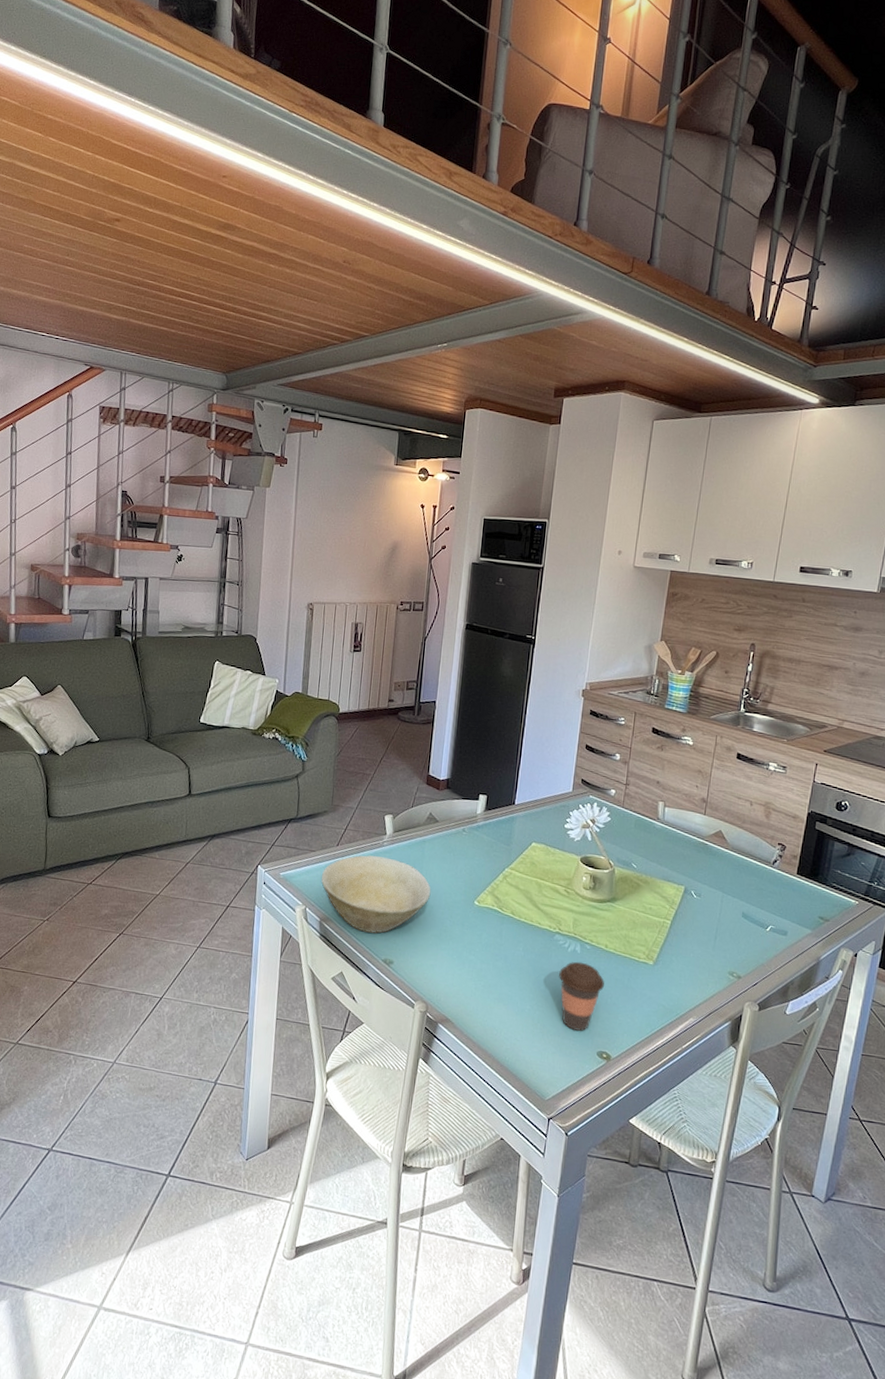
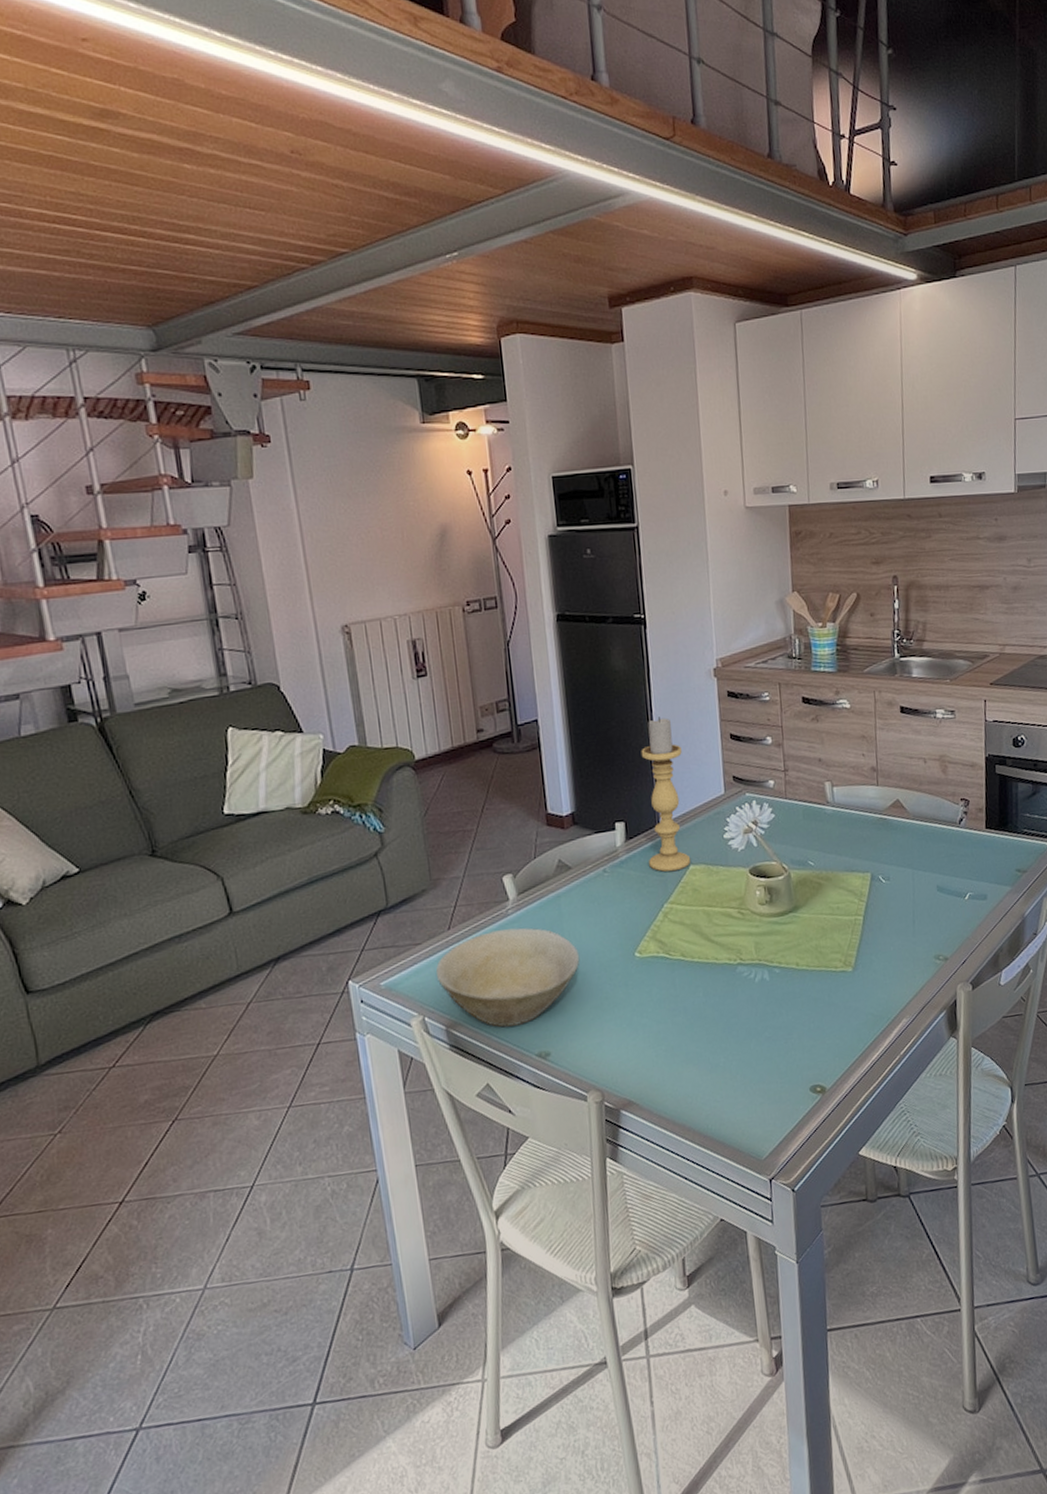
candle holder: none [500,719,544,845] -> present [641,717,691,872]
coffee cup: present [558,961,604,1031] -> none [749,990,803,1071]

